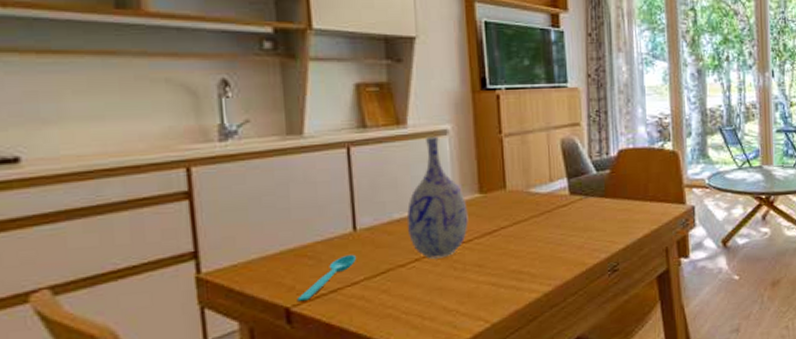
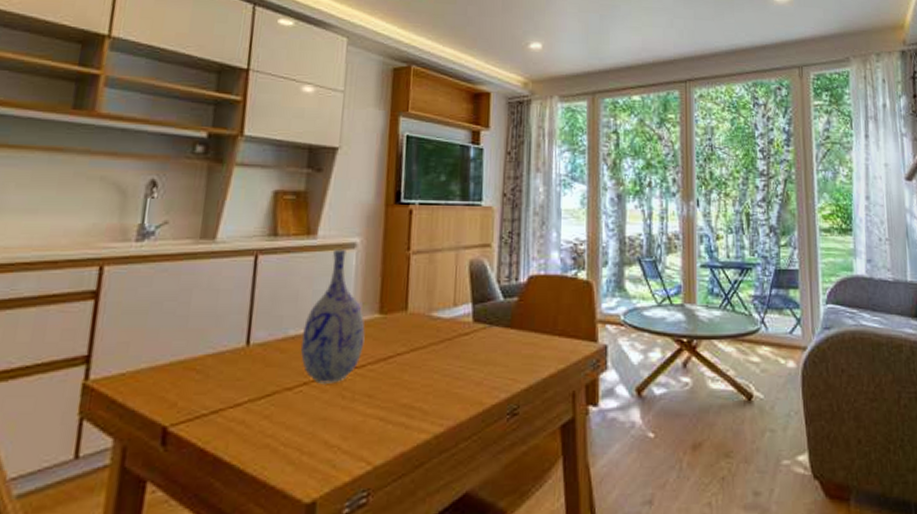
spoon: present [297,254,356,301] -> none [176,371,244,420]

